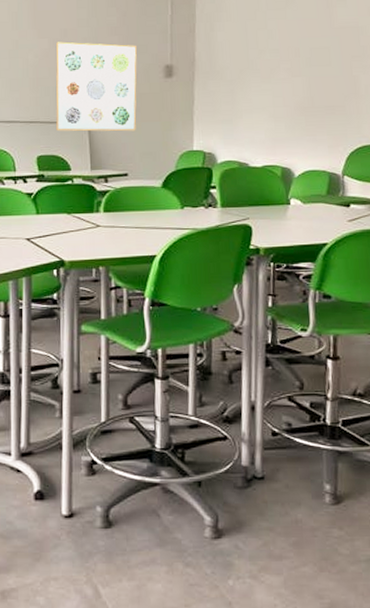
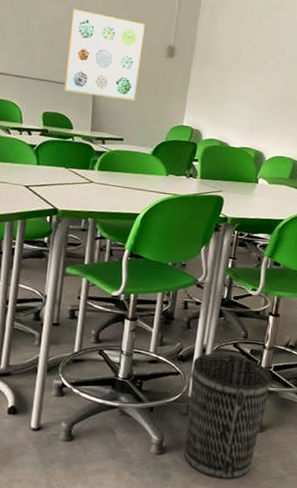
wastebasket: none [242,410,342,566] -> present [184,353,272,479]

